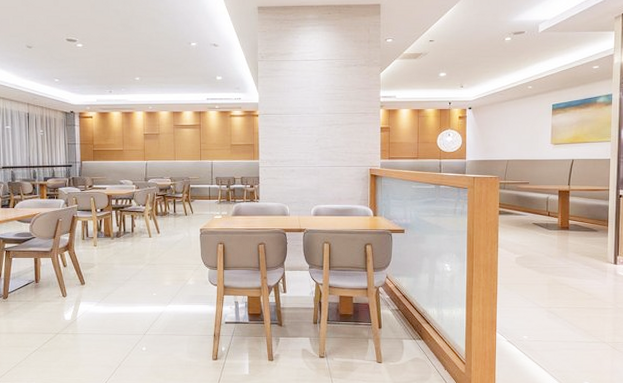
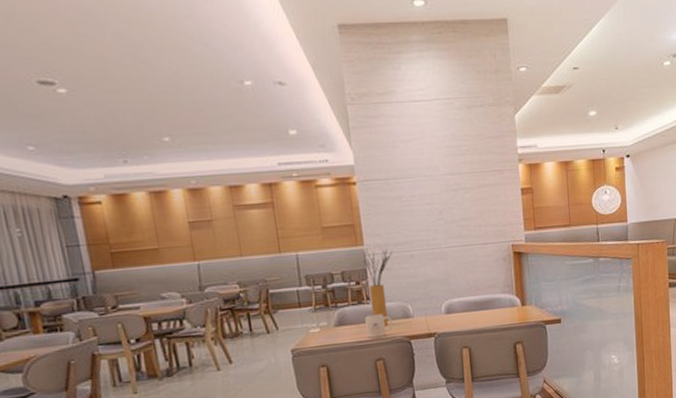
mug: none [254,210,274,227] -> present [365,314,394,338]
vase: none [257,162,280,221] -> present [363,248,393,328]

